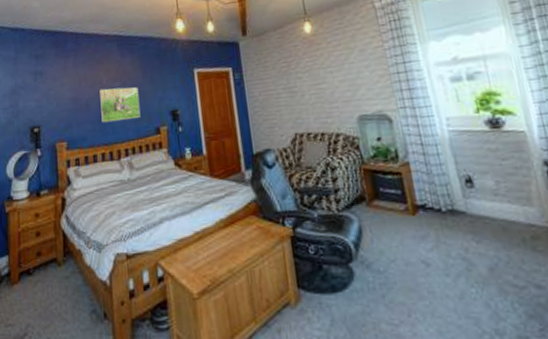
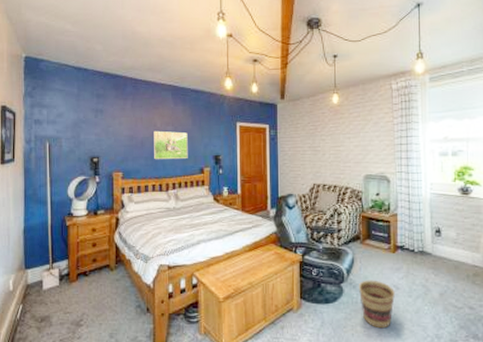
basket: none [372,254,428,325] -> present [358,280,395,329]

